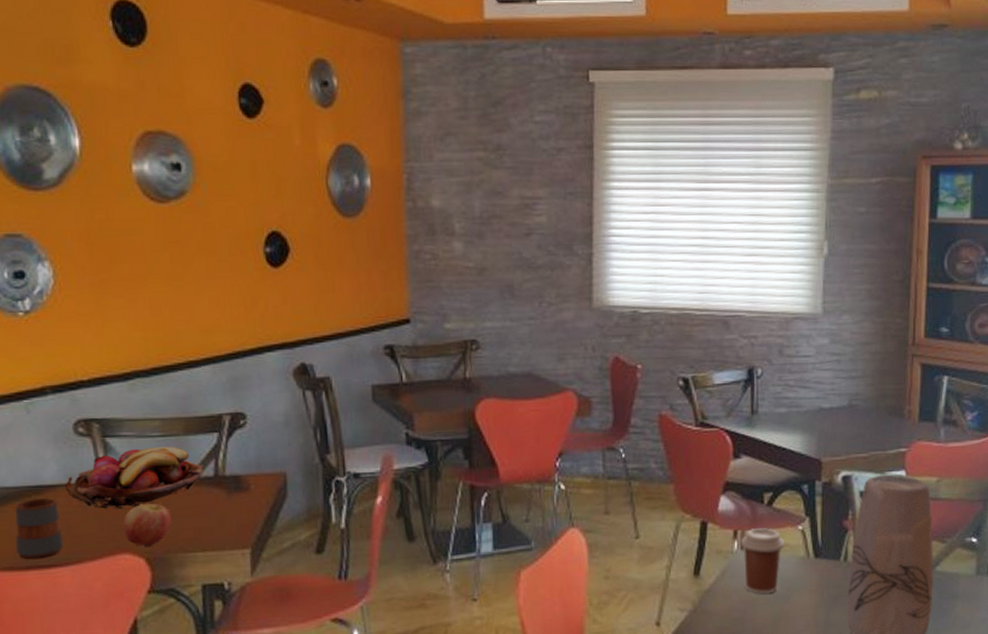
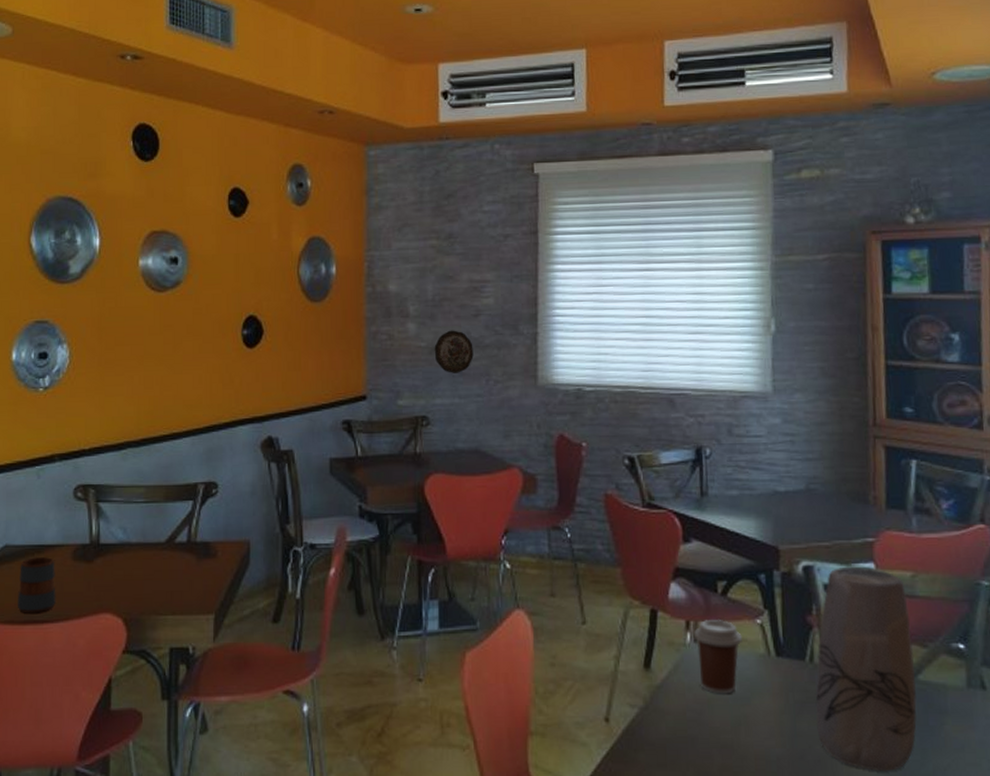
fruit basket: present [64,446,204,510] -> none [62,511,179,571]
apple: present [123,502,172,546] -> none [107,565,148,607]
decorative plate: none [483,250,526,295] -> present [434,330,474,373]

